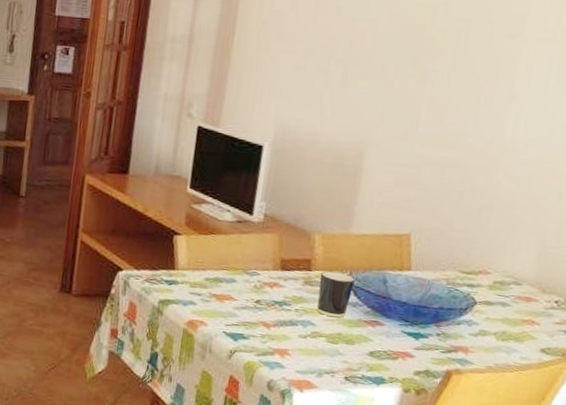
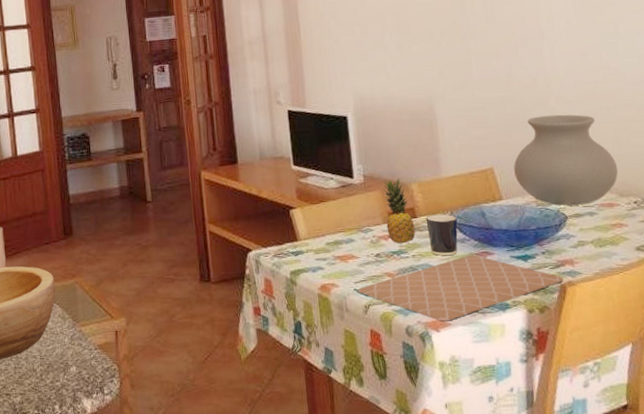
placemat: none [226,321,452,384] -> present [357,255,564,322]
fruit: none [274,224,307,295] -> present [383,178,416,244]
vase: none [432,187,550,294] -> present [514,114,619,206]

